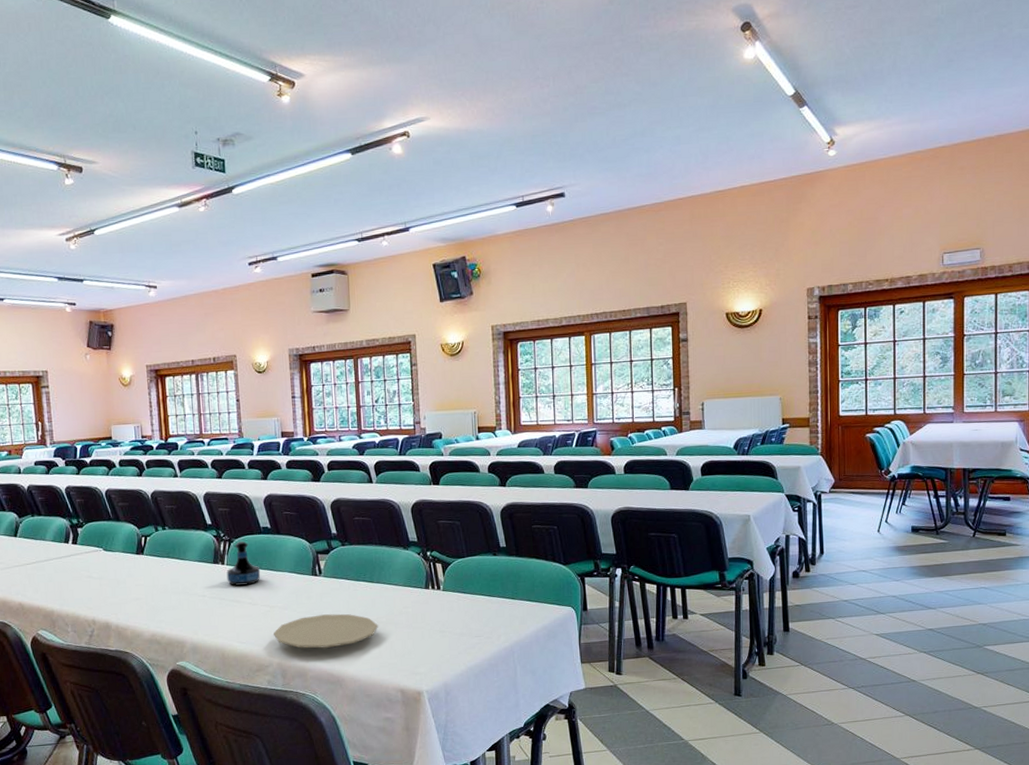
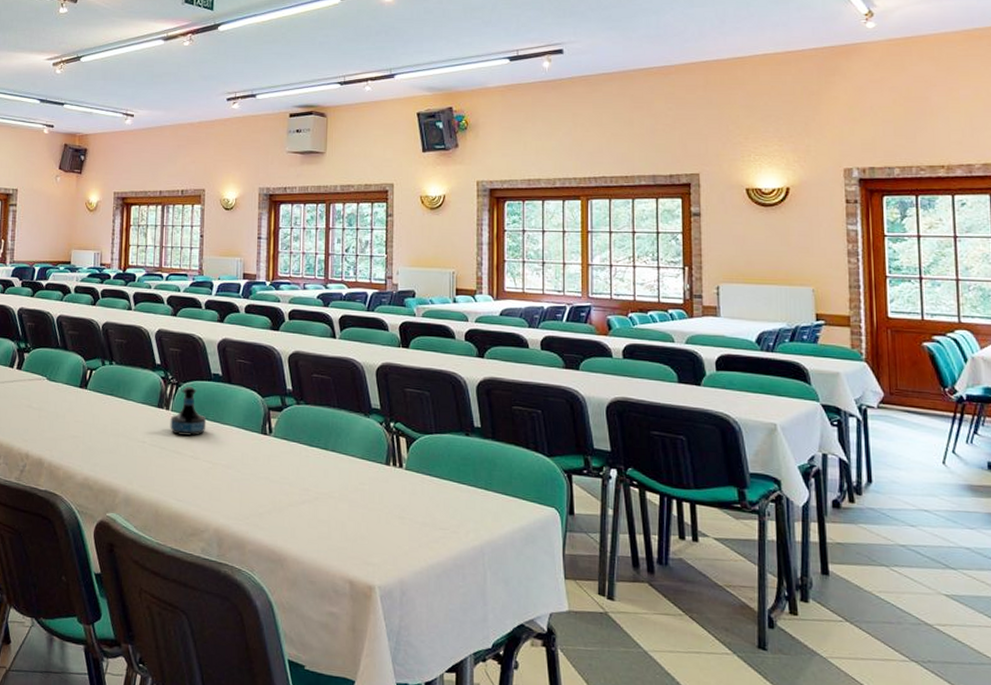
plate: present [274,614,378,649] -> none [213,479,329,520]

